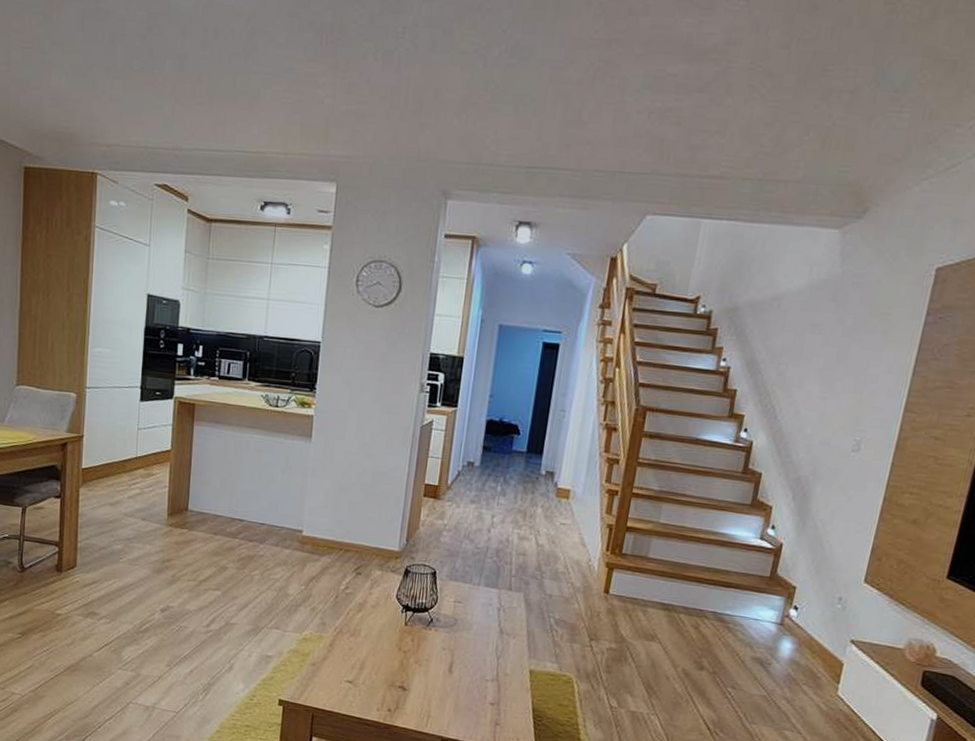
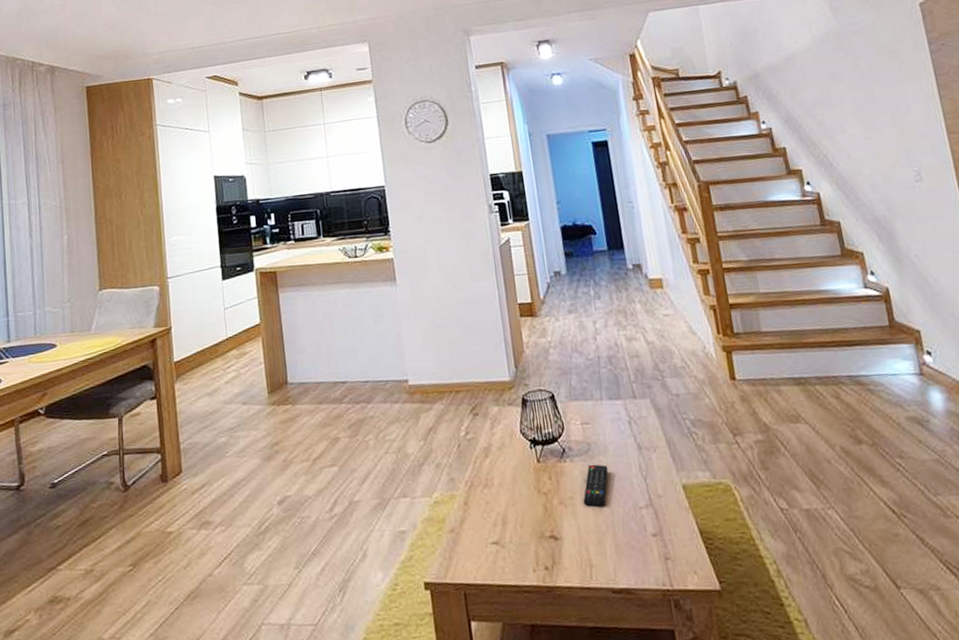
remote control: none [437,636,468,673] -> present [583,464,609,508]

